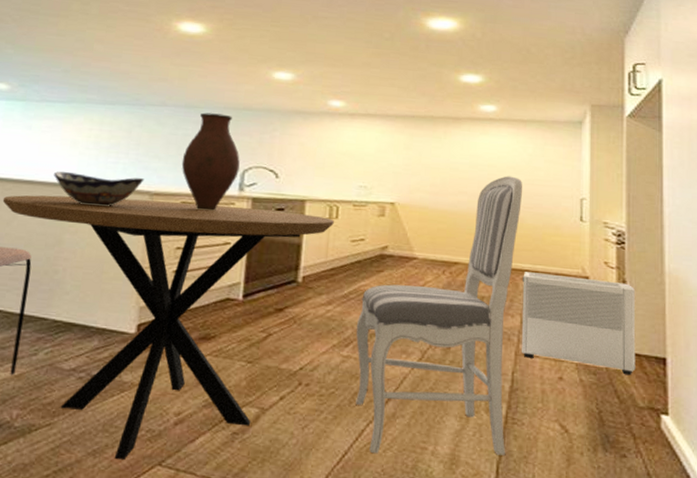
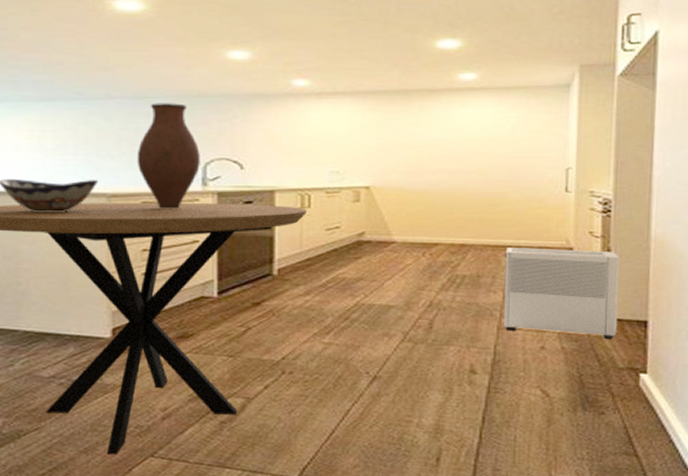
dining chair: present [356,176,522,455] -> none [336,149,505,430]

